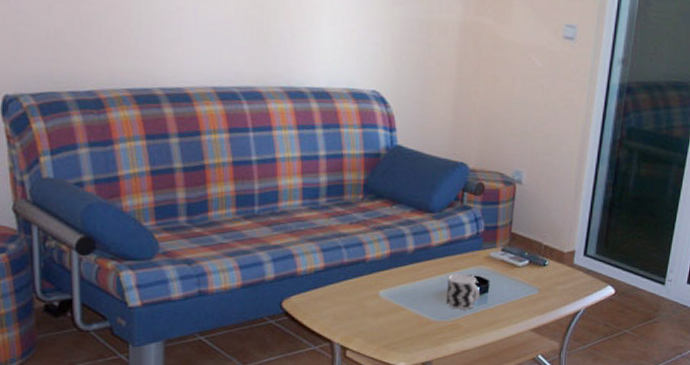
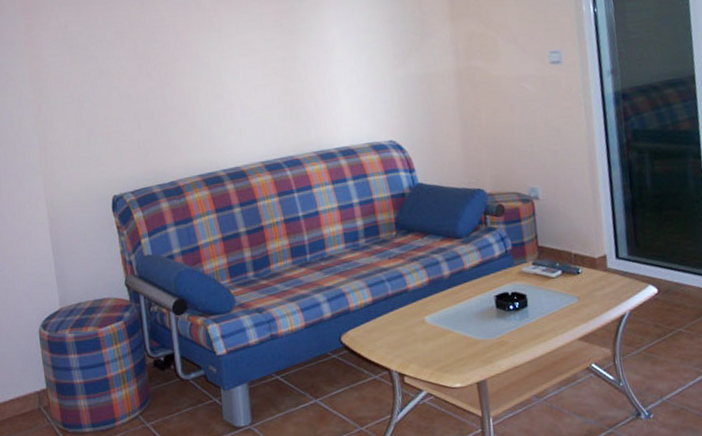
cup: present [445,273,479,310] -> none [486,291,520,327]

